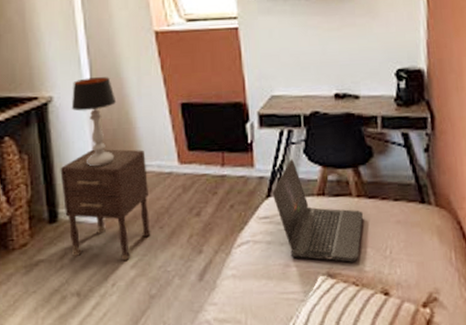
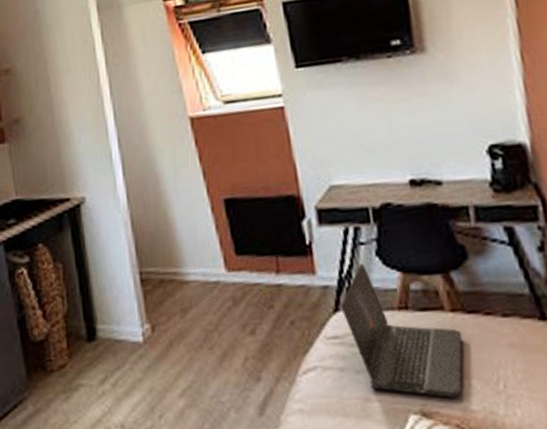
nightstand: present [60,149,151,261] -> none [96,255,200,388]
table lamp: present [71,77,117,167] -> none [105,172,153,276]

